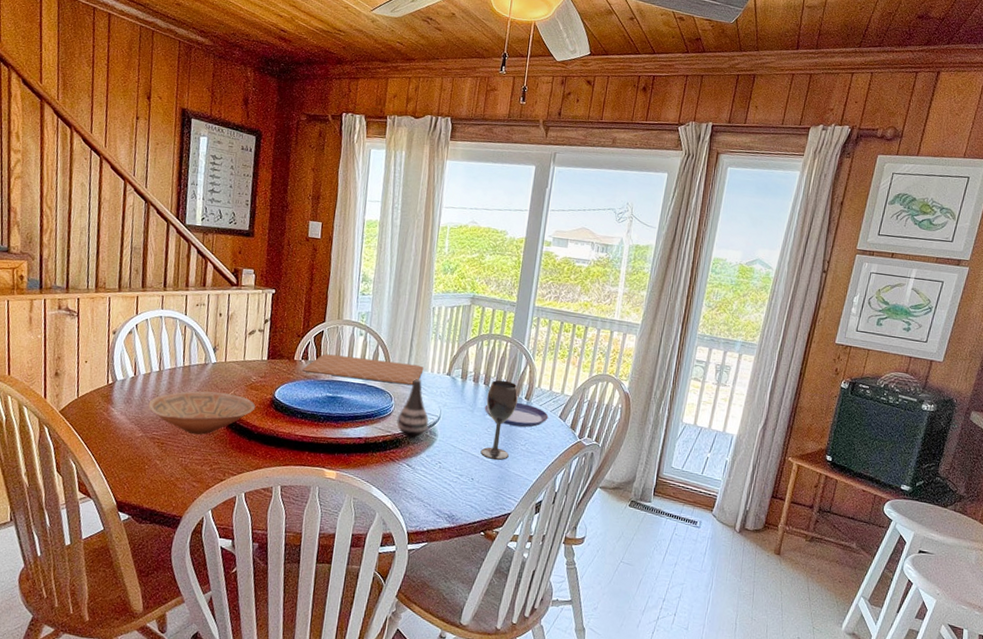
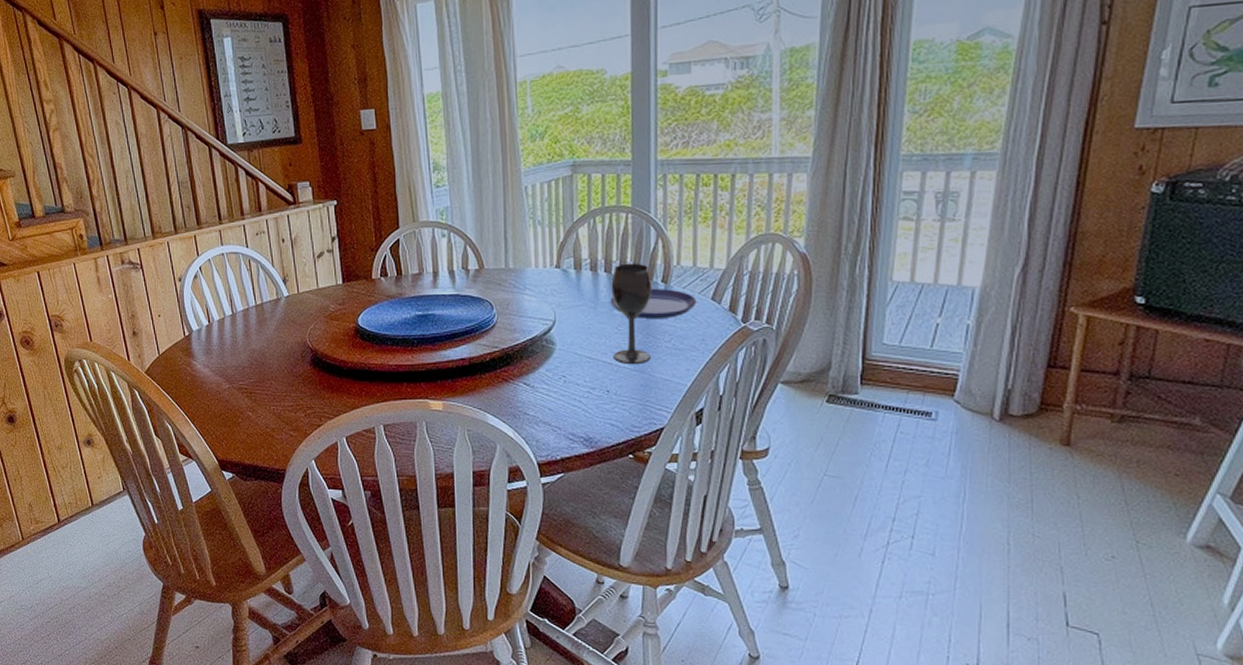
bowl: present [148,391,256,435] -> none [228,329,340,378]
placemat: present [302,354,424,386] -> none [383,261,526,291]
vase: present [396,379,429,438] -> none [503,279,543,352]

